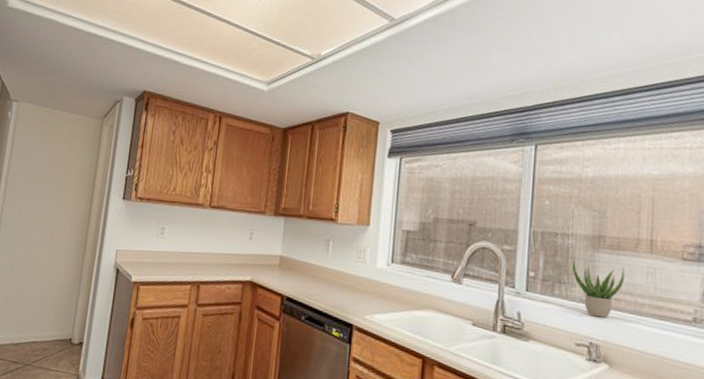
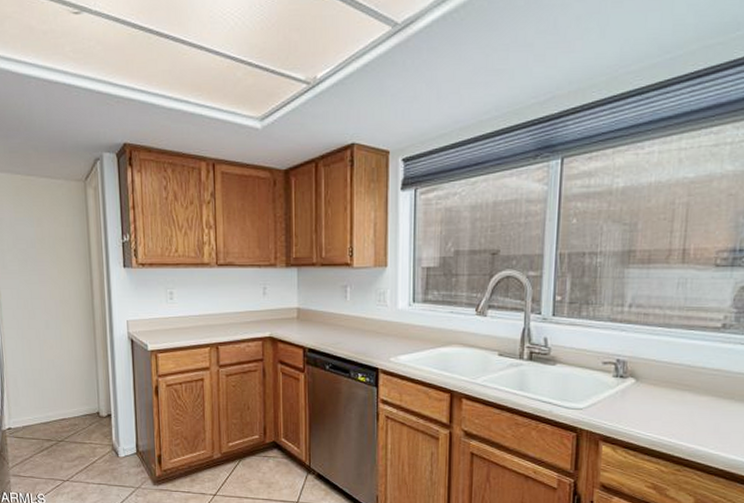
potted plant: present [572,255,625,318] -> none [600,274,655,334]

